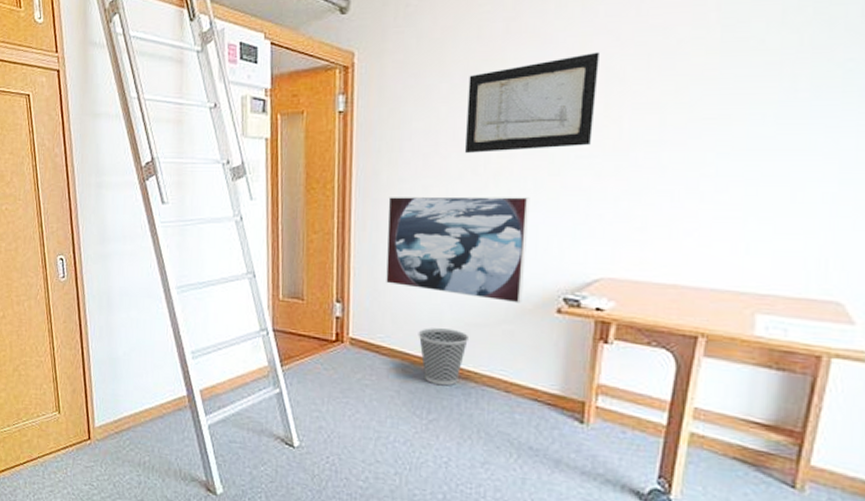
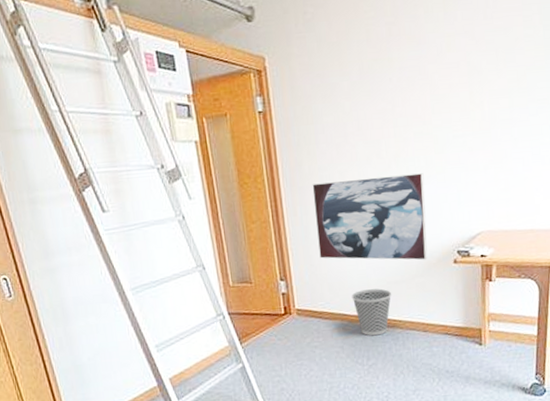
wall art: present [464,51,599,153] -> none [364,49,464,140]

